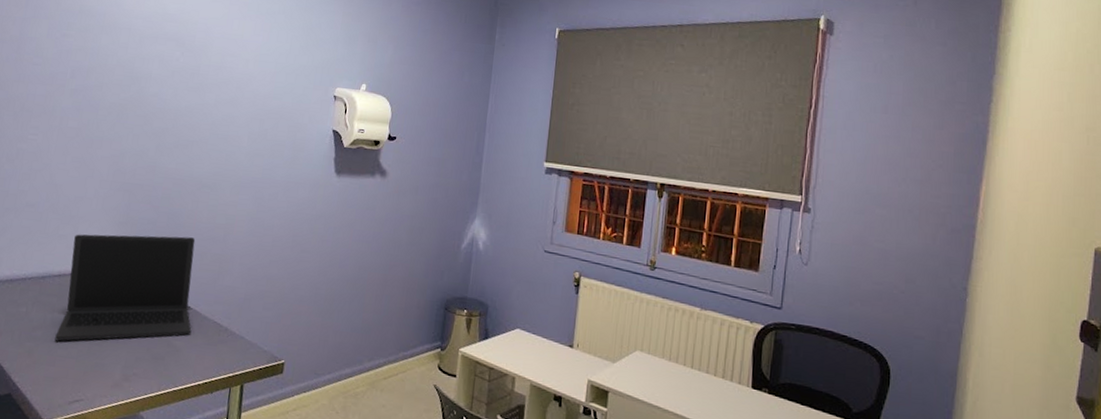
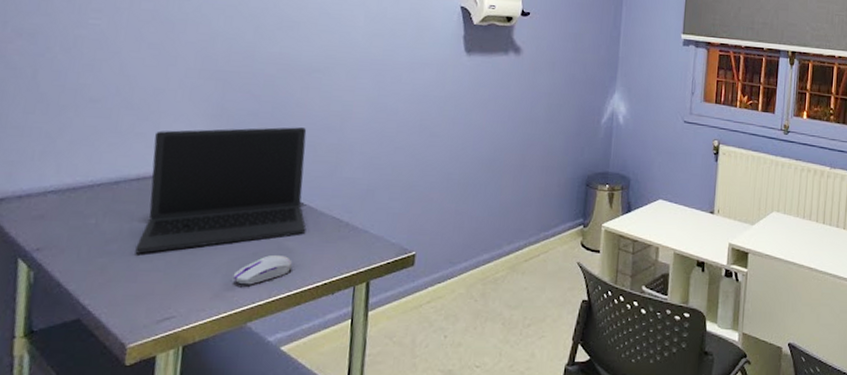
computer mouse: none [130,352,180,378] -> present [232,255,293,285]

